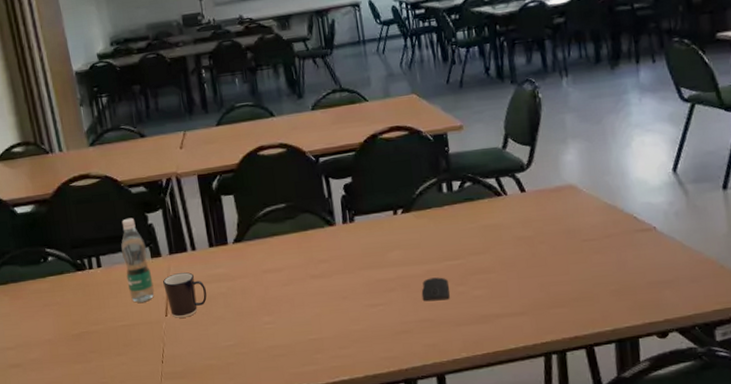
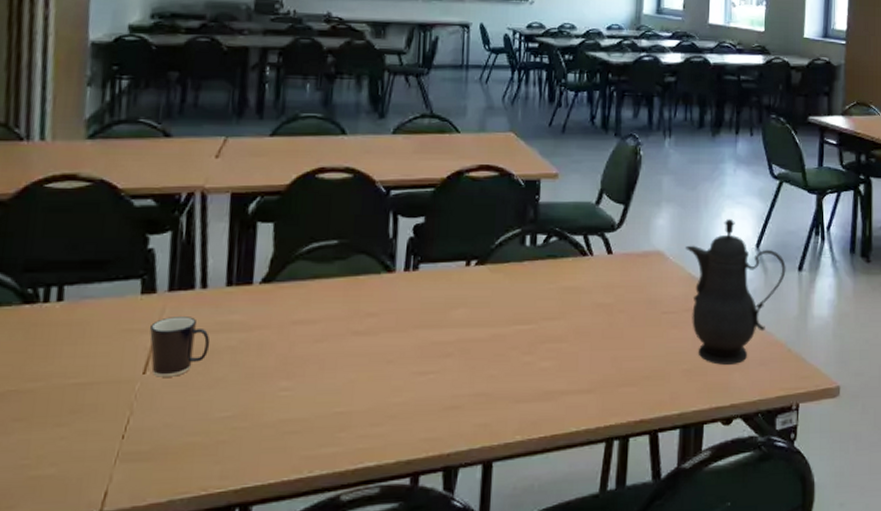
bottle: present [120,217,154,303] -> none [96,238,138,353]
computer mouse: present [421,277,450,302] -> none [481,343,514,372]
coffeepot: none [597,147,709,284] -> present [685,219,786,365]

